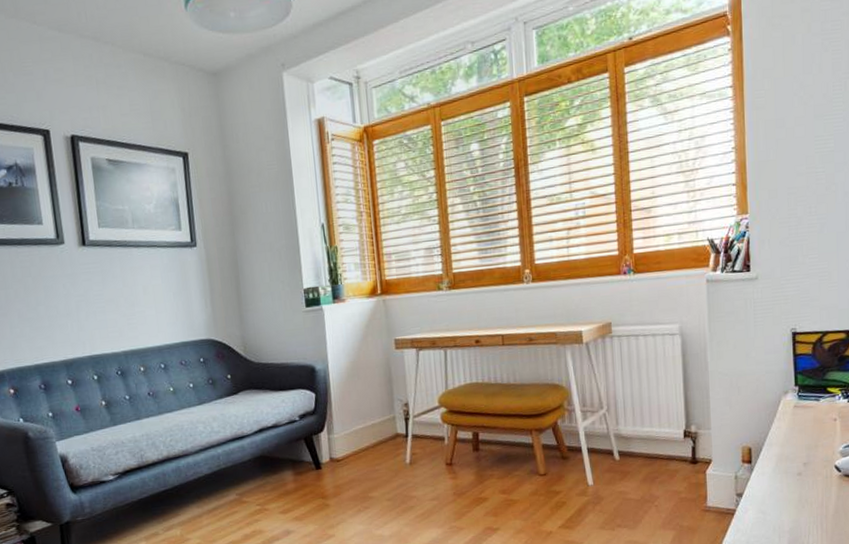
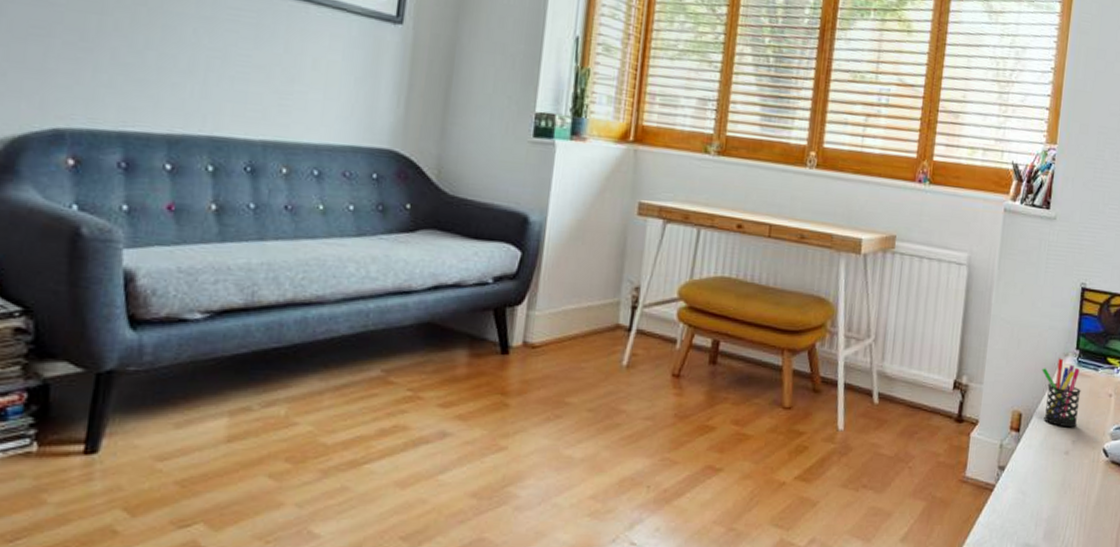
pen holder: none [764,396,806,453] -> present [1042,358,1081,428]

